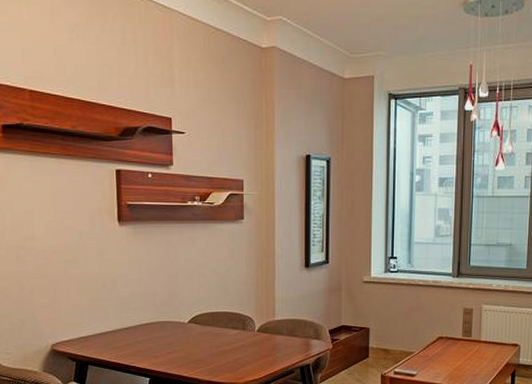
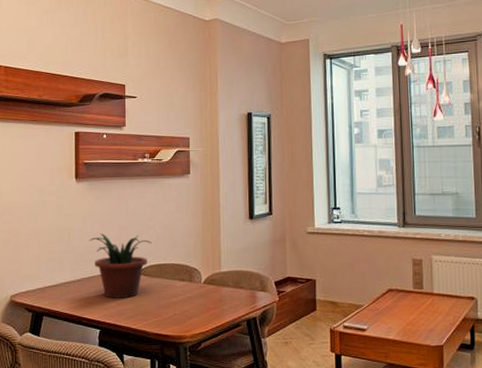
potted plant: none [135,281,203,347] -> present [89,234,151,298]

